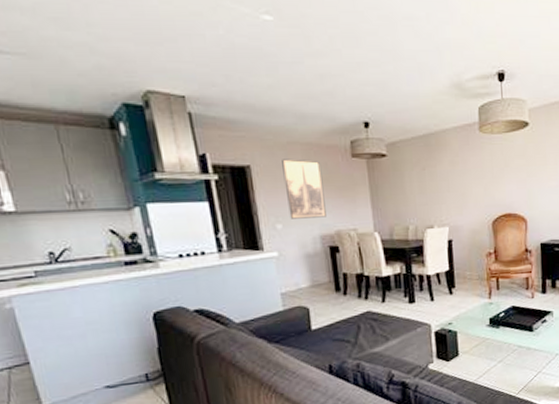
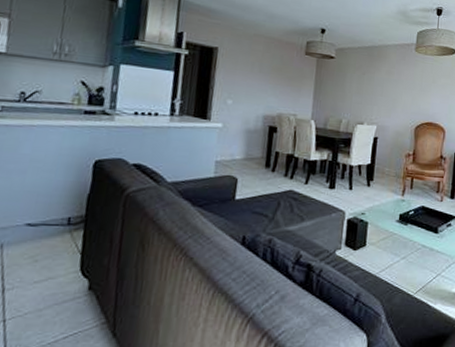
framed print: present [282,159,326,219] -> none [240,47,277,100]

